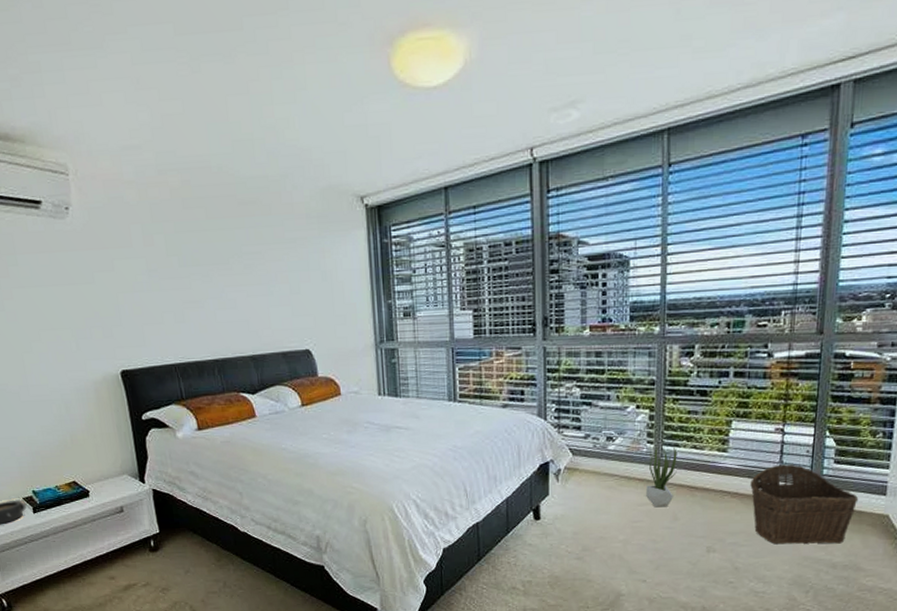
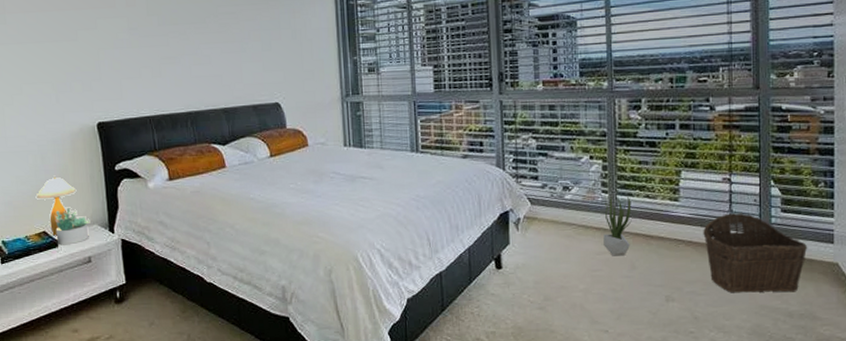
table lamp: none [64,425,103,486] -> present [36,175,76,236]
succulent plant: none [83,458,120,495] -> present [54,208,90,246]

